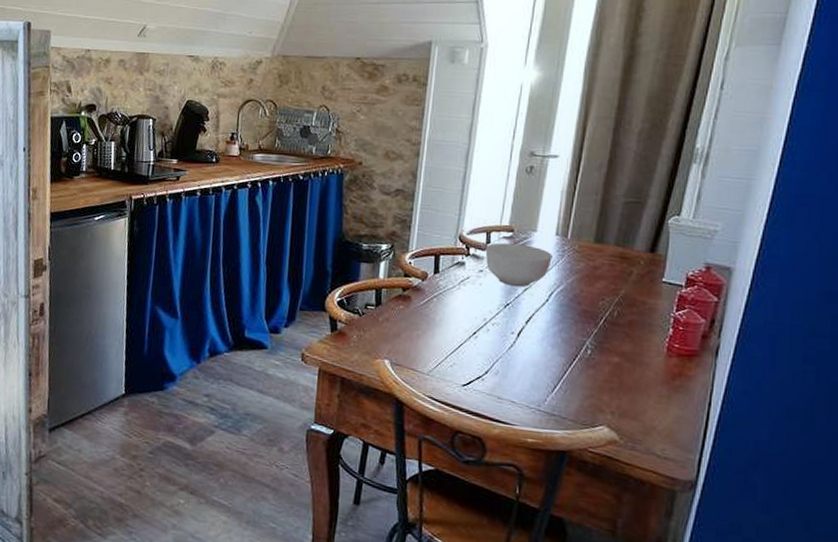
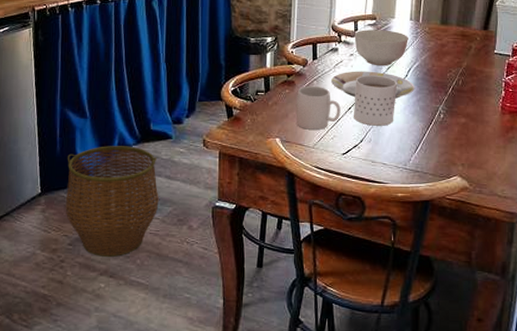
basket: none [148,350,250,472] -> present [65,146,159,257]
mug: none [409,303,464,355] -> present [295,85,341,130]
plate: none [454,290,558,327] -> present [331,71,416,99]
mug: none [479,295,536,357] -> present [354,74,398,126]

